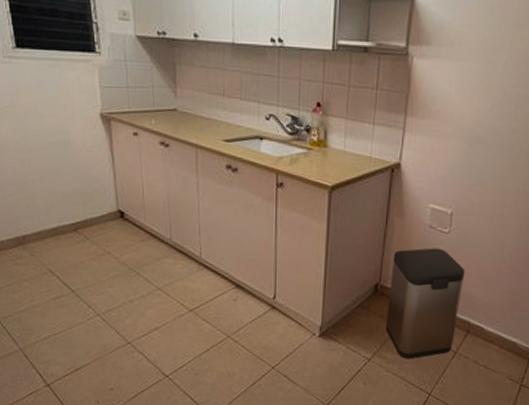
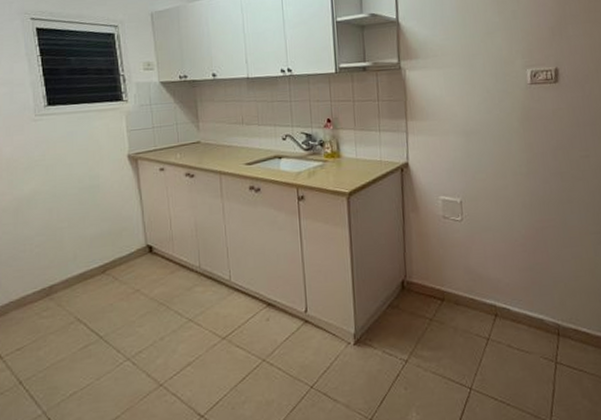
pedal bin: present [386,248,465,359] -> none [414,236,484,355]

